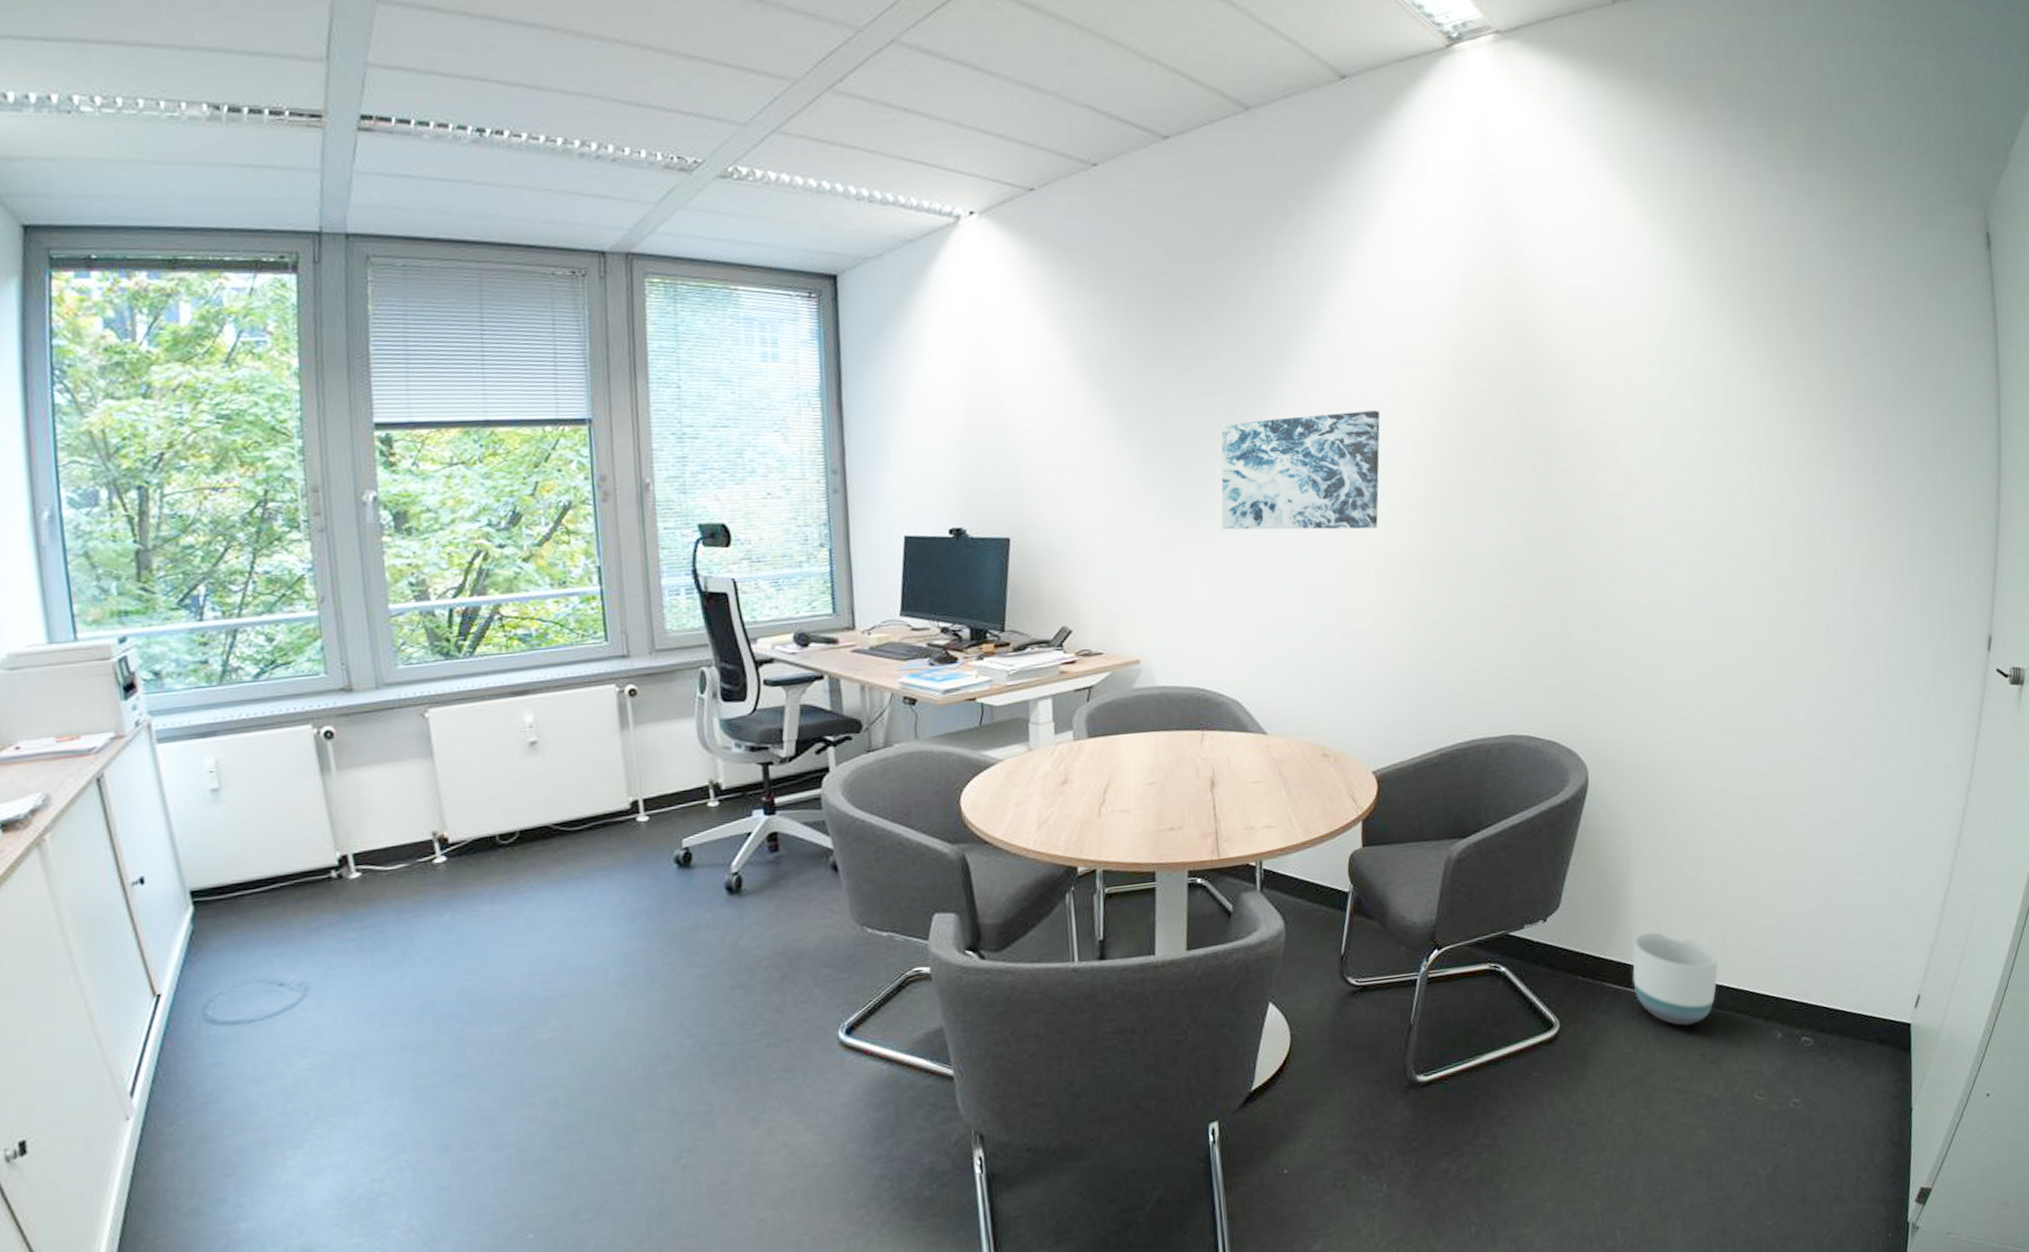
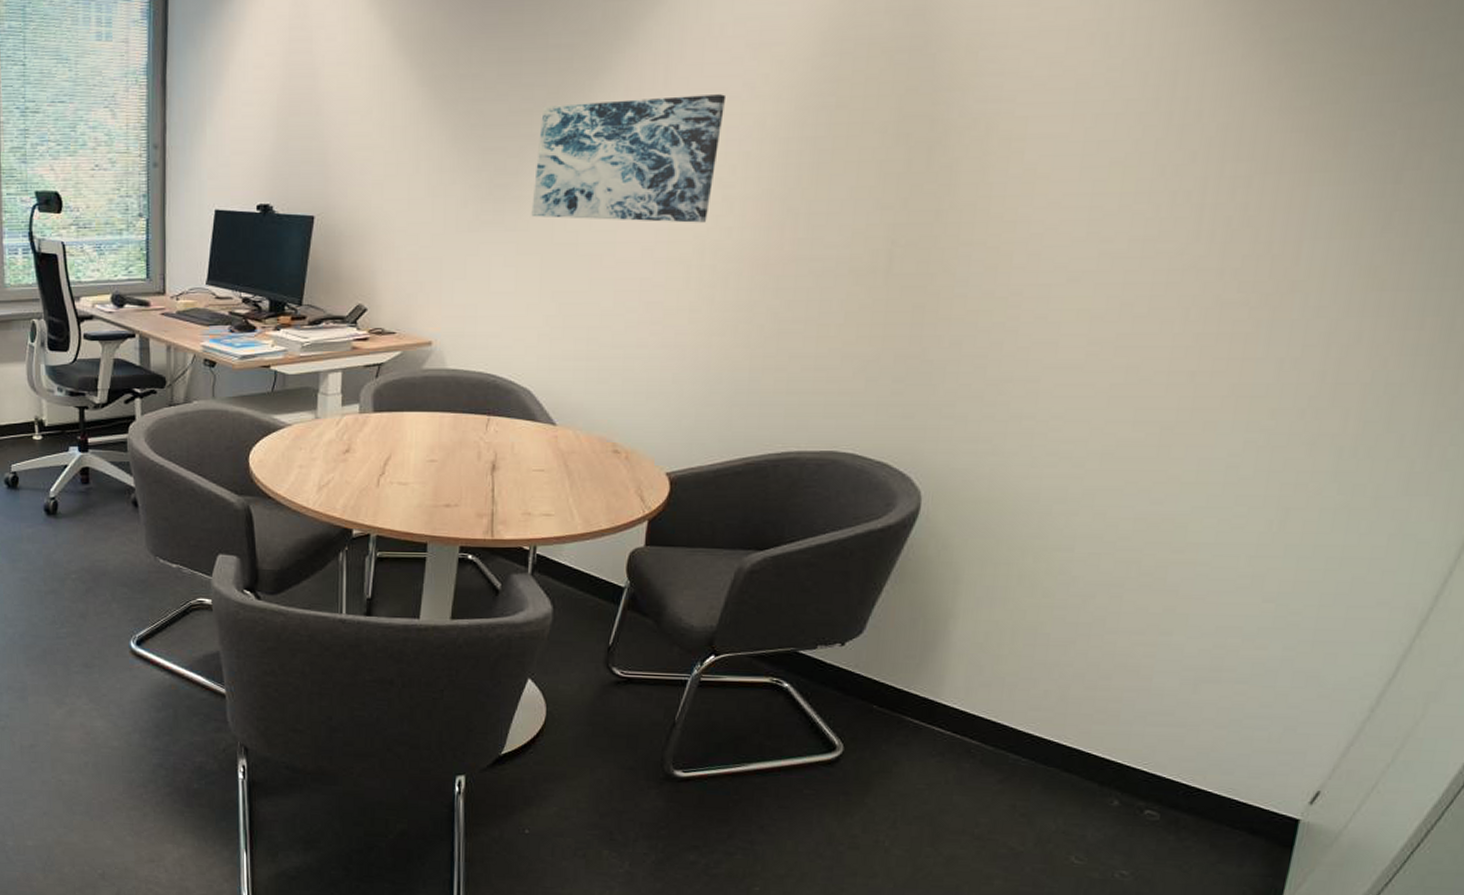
planter: present [1632,931,1719,1026] -> none [938,673,1052,775]

